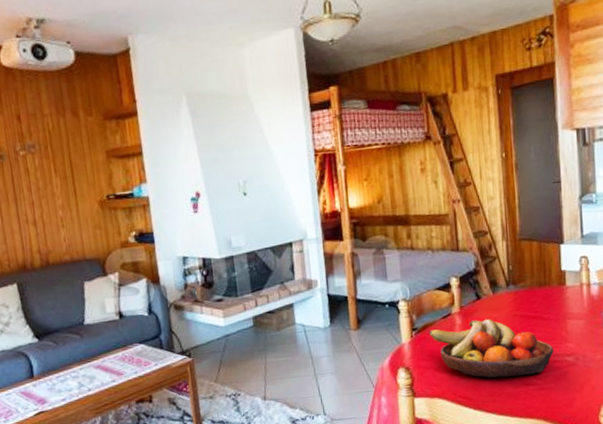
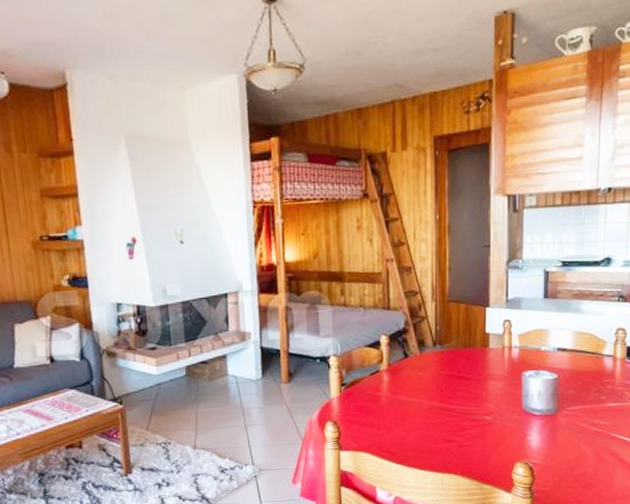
fruit bowl: present [429,318,554,378] -> none [357,376,474,434]

